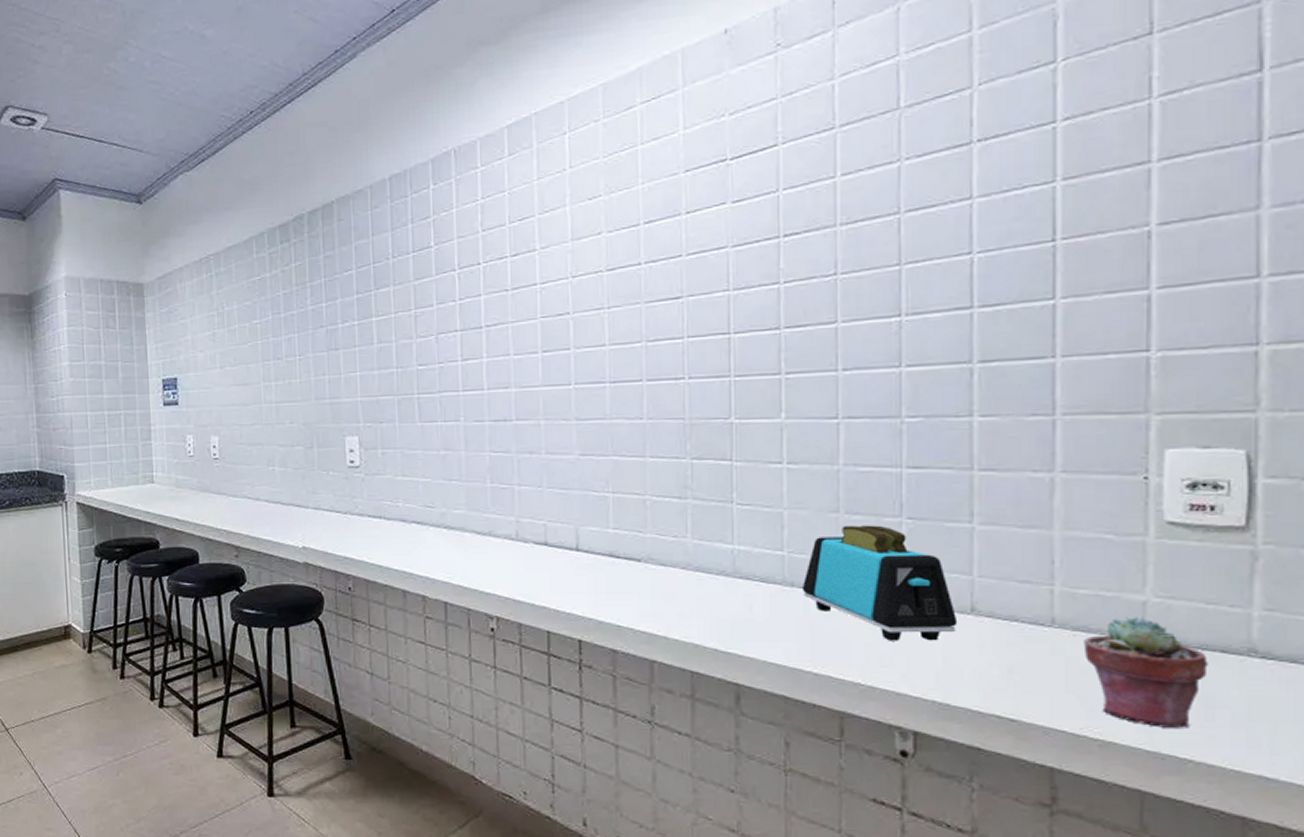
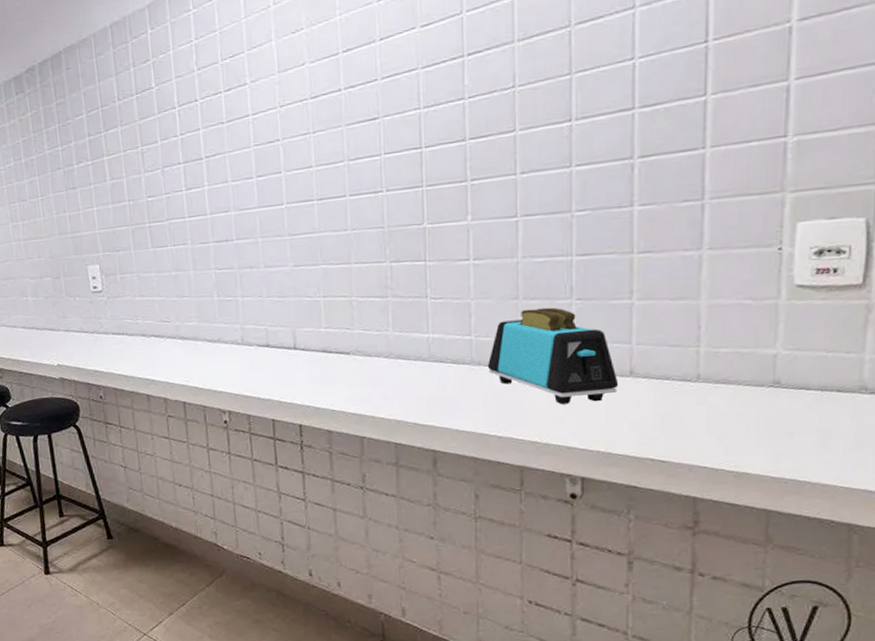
potted succulent: present [1083,617,1208,728] -> none [723,367,826,458]

